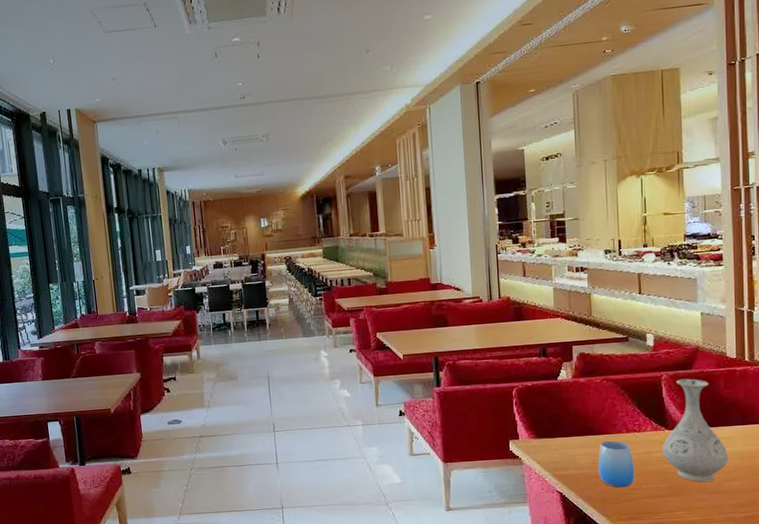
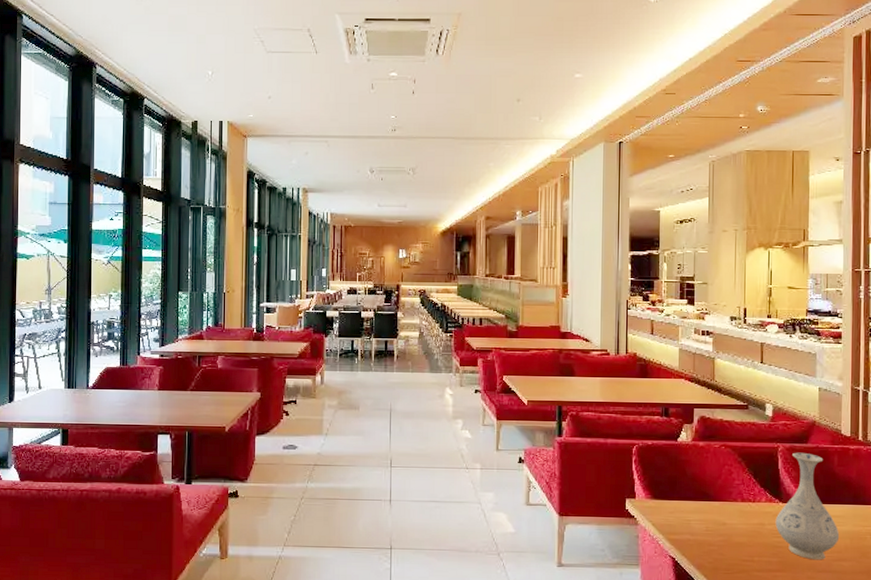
cup: present [598,440,635,488] -> none [712,508,748,558]

